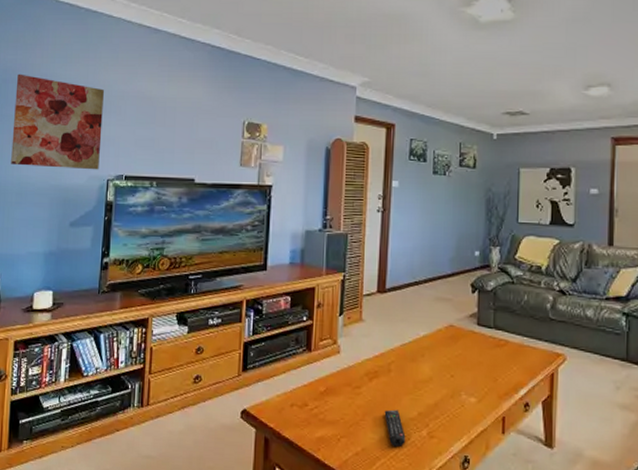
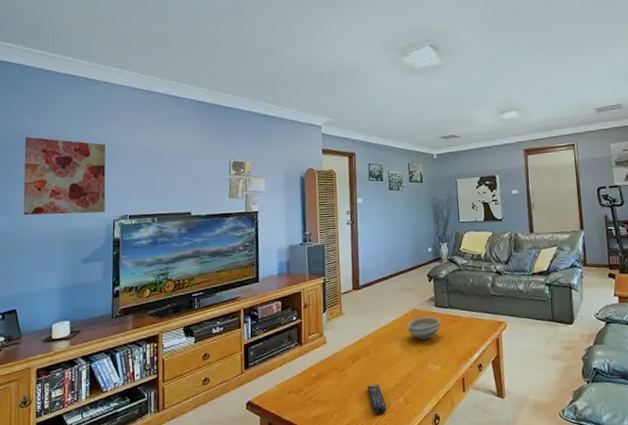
bowl: none [440,335,481,364] -> present [407,316,440,340]

